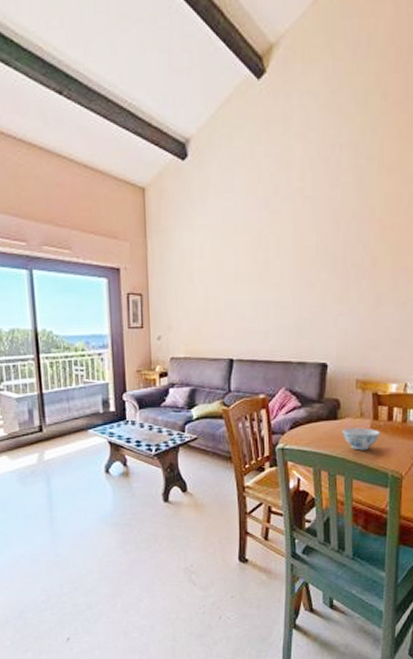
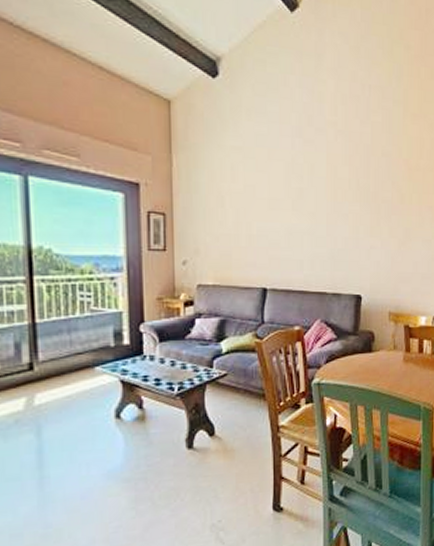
bowl: present [342,428,380,451] -> none [377,360,412,383]

